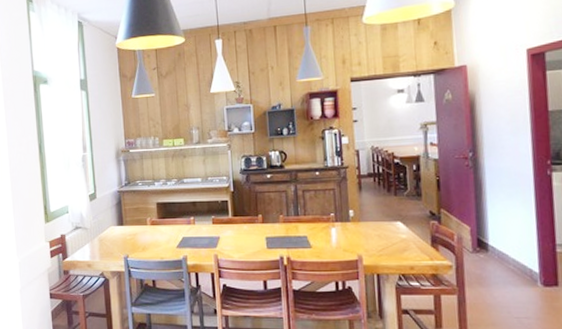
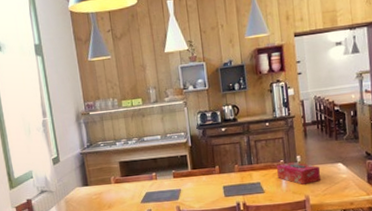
tissue box: none [326,216,377,242] -> present [277,161,321,185]

